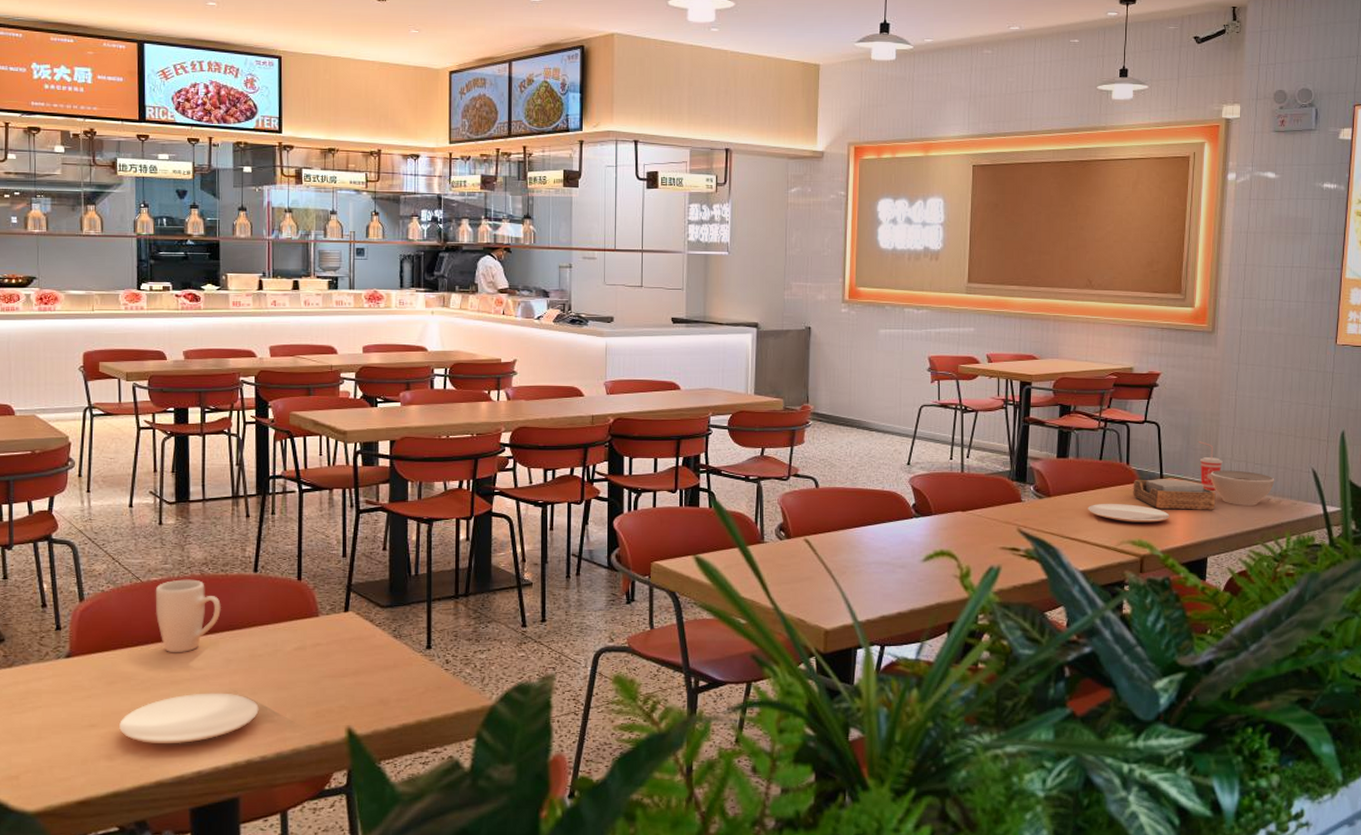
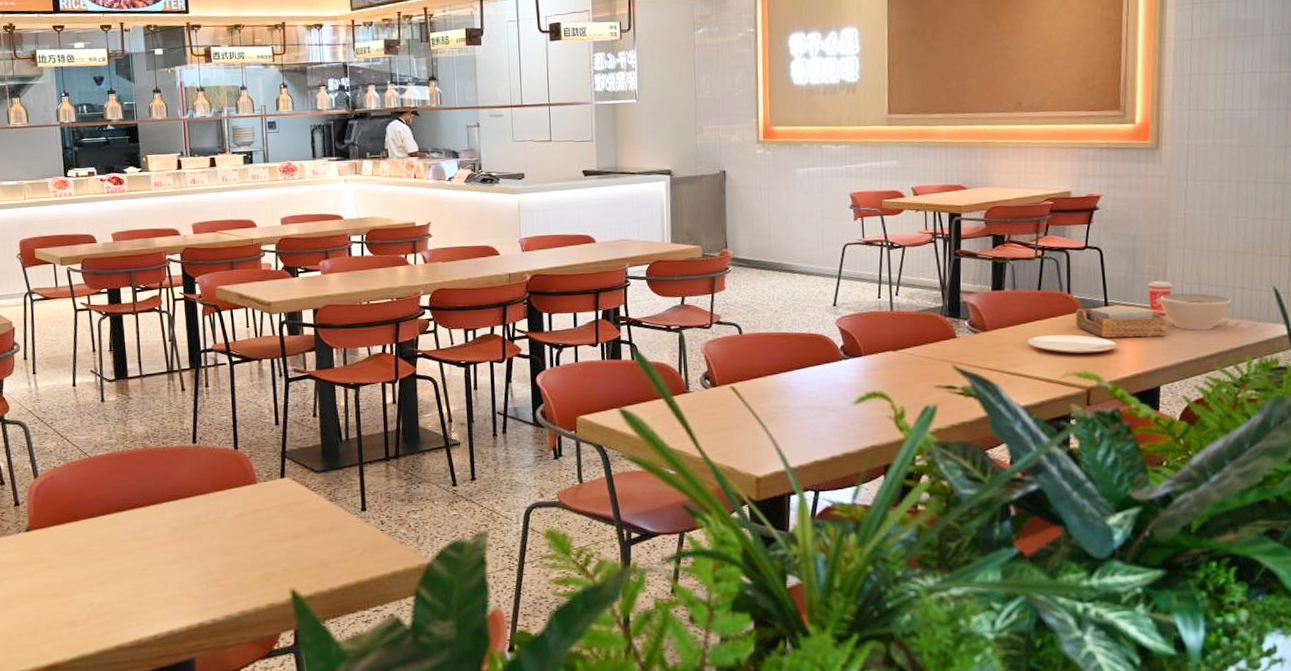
plate: present [118,693,259,744] -> none [78,560,207,610]
mug: present [155,579,222,653] -> none [102,452,166,524]

